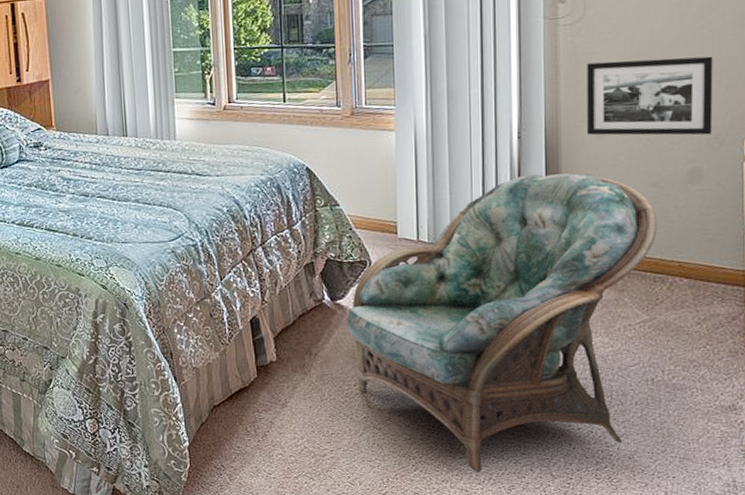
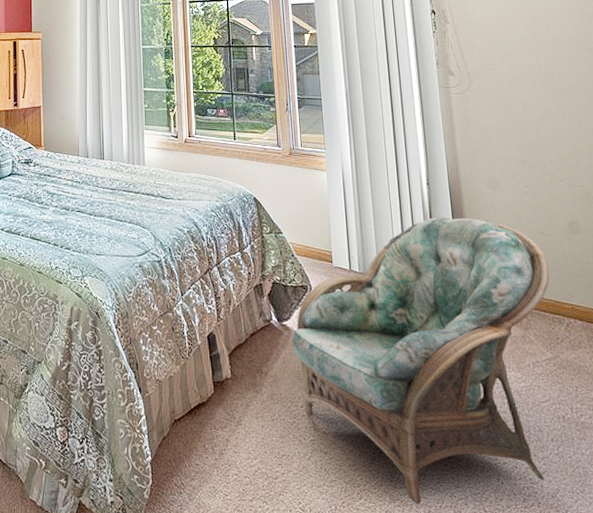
picture frame: present [587,56,713,136] -> none [476,125,583,193]

